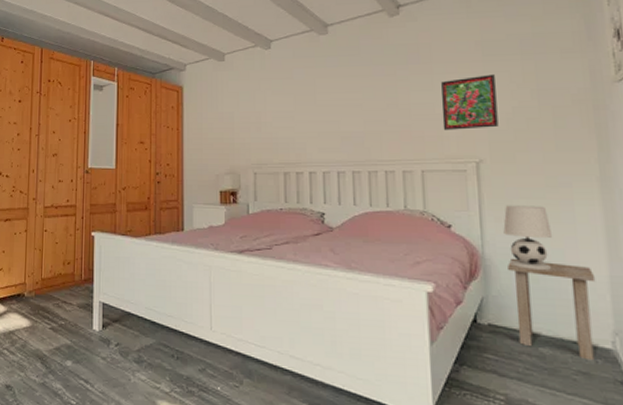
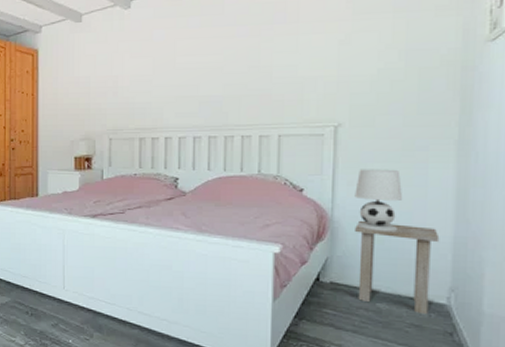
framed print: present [440,74,499,130] -> none [304,34,363,93]

